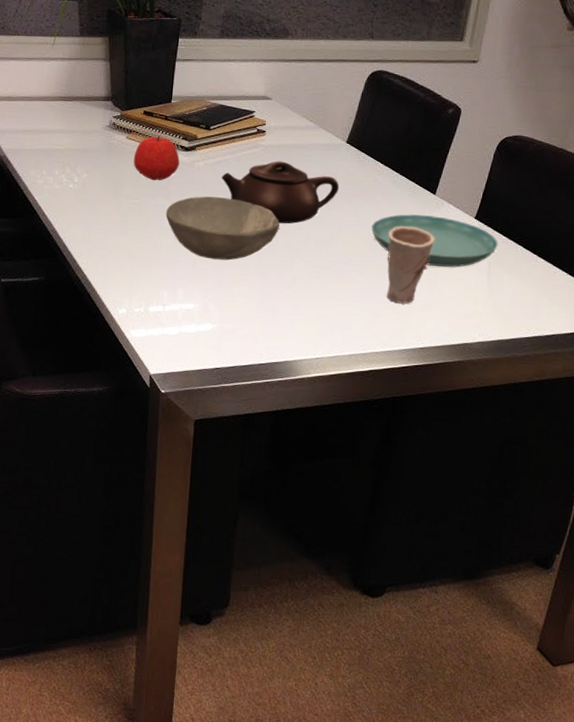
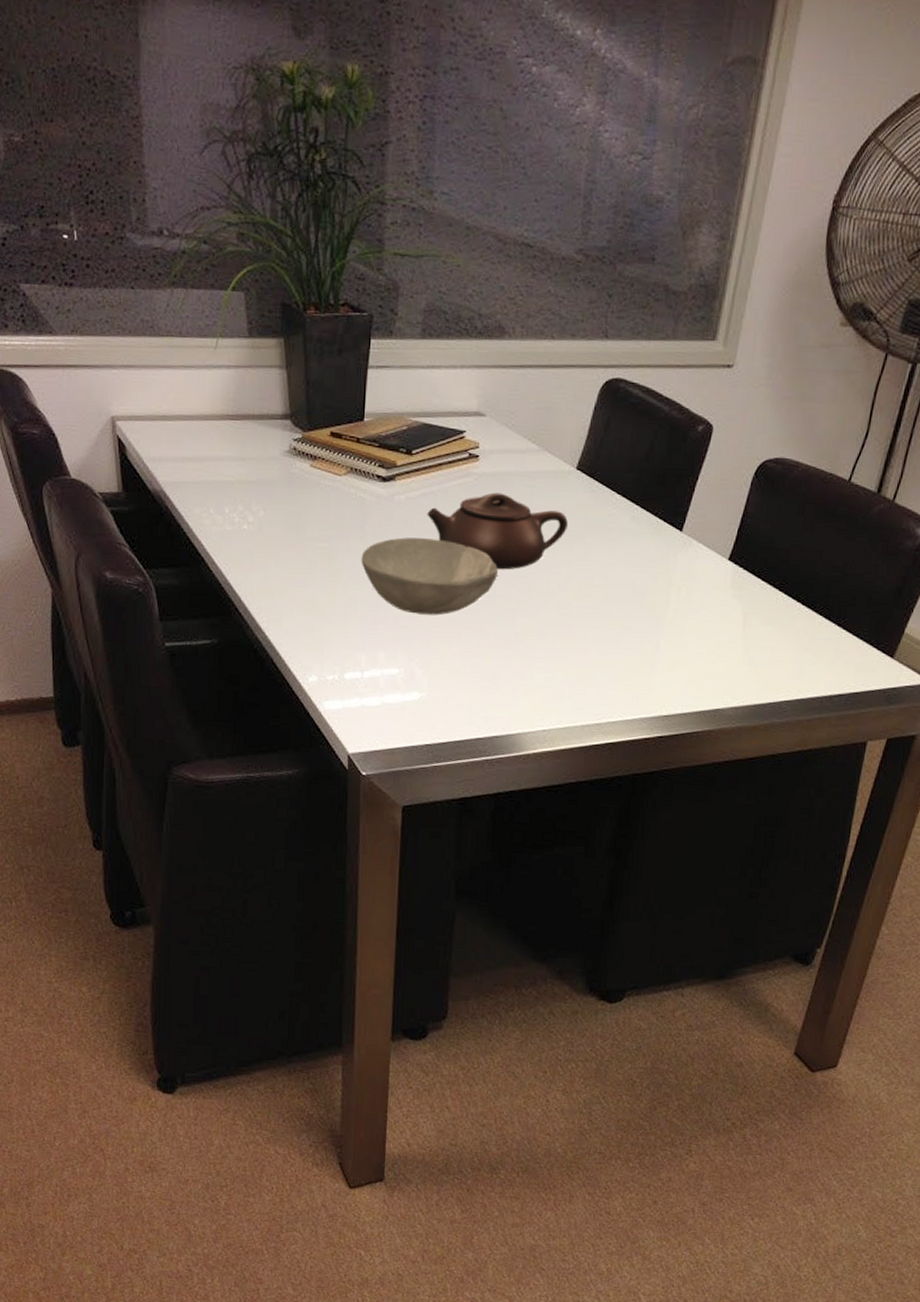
apple: present [133,136,180,181] -> none [319,463,376,519]
saucer: present [371,214,498,268] -> none [606,556,756,619]
cup: present [387,226,435,304] -> none [625,570,682,664]

